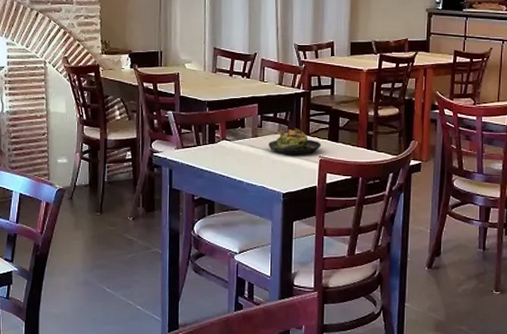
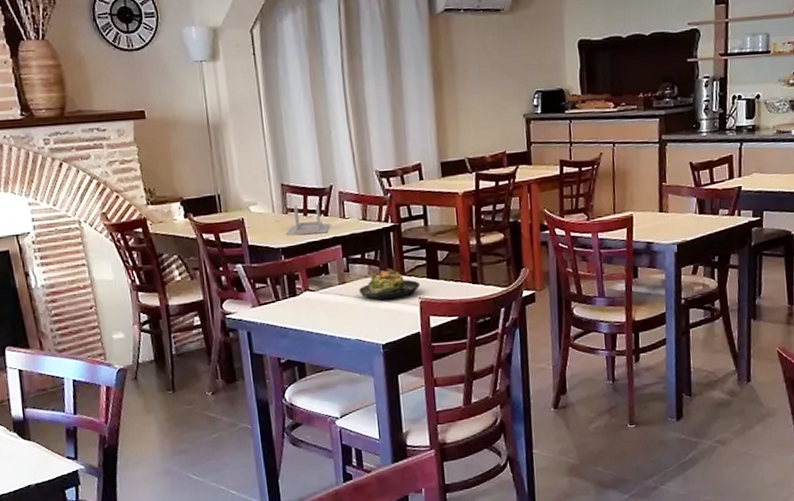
napkin holder: none [212,67,251,93] -> present [285,204,331,236]

